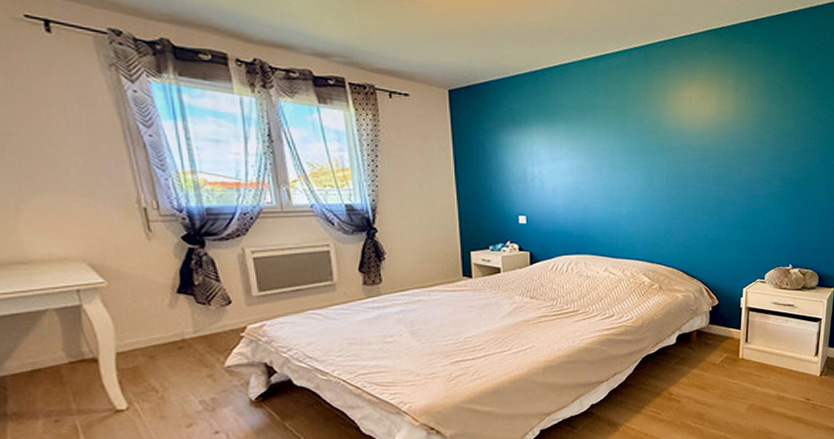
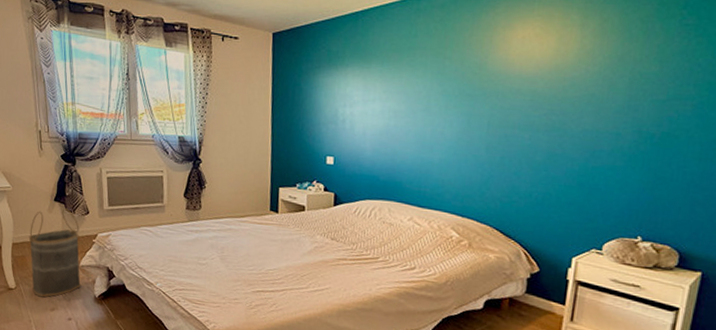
basket: none [141,301,230,413] -> present [28,208,82,298]

